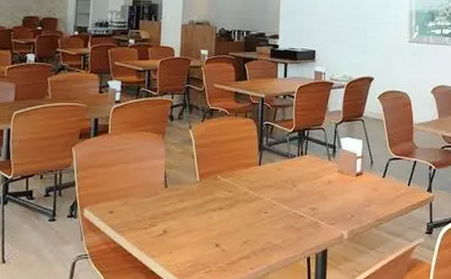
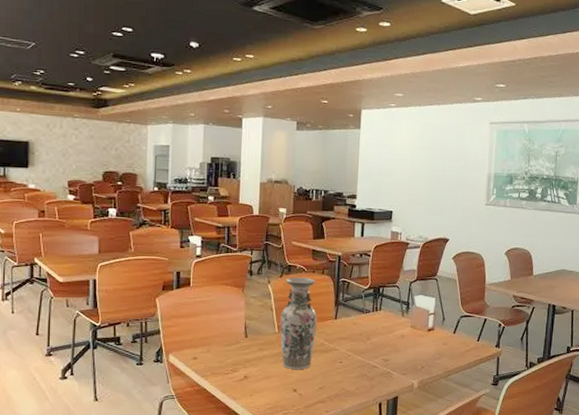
vase: none [201,121,240,223] -> present [280,277,317,370]

